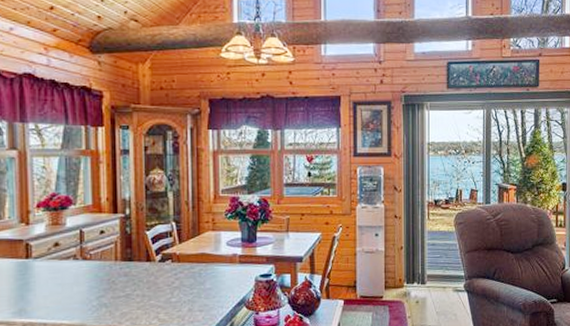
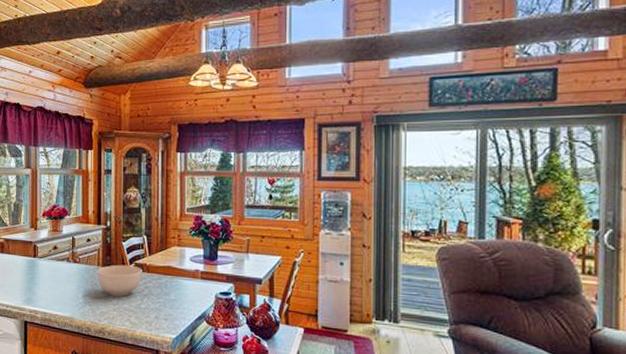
bowl: none [114,256,172,293] -> present [97,264,142,297]

